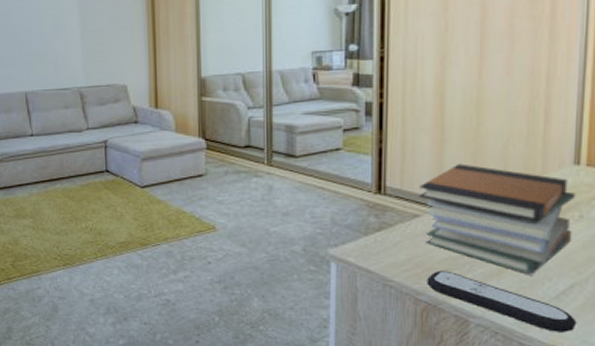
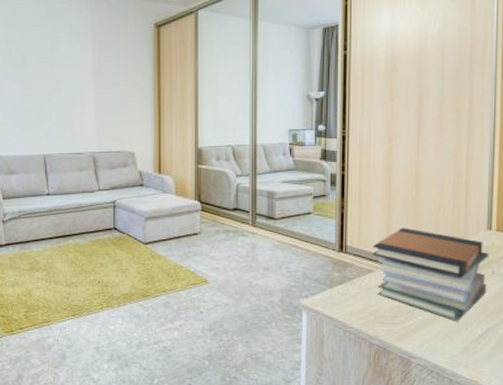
remote control: present [427,270,577,332] -> none [378,318,492,369]

